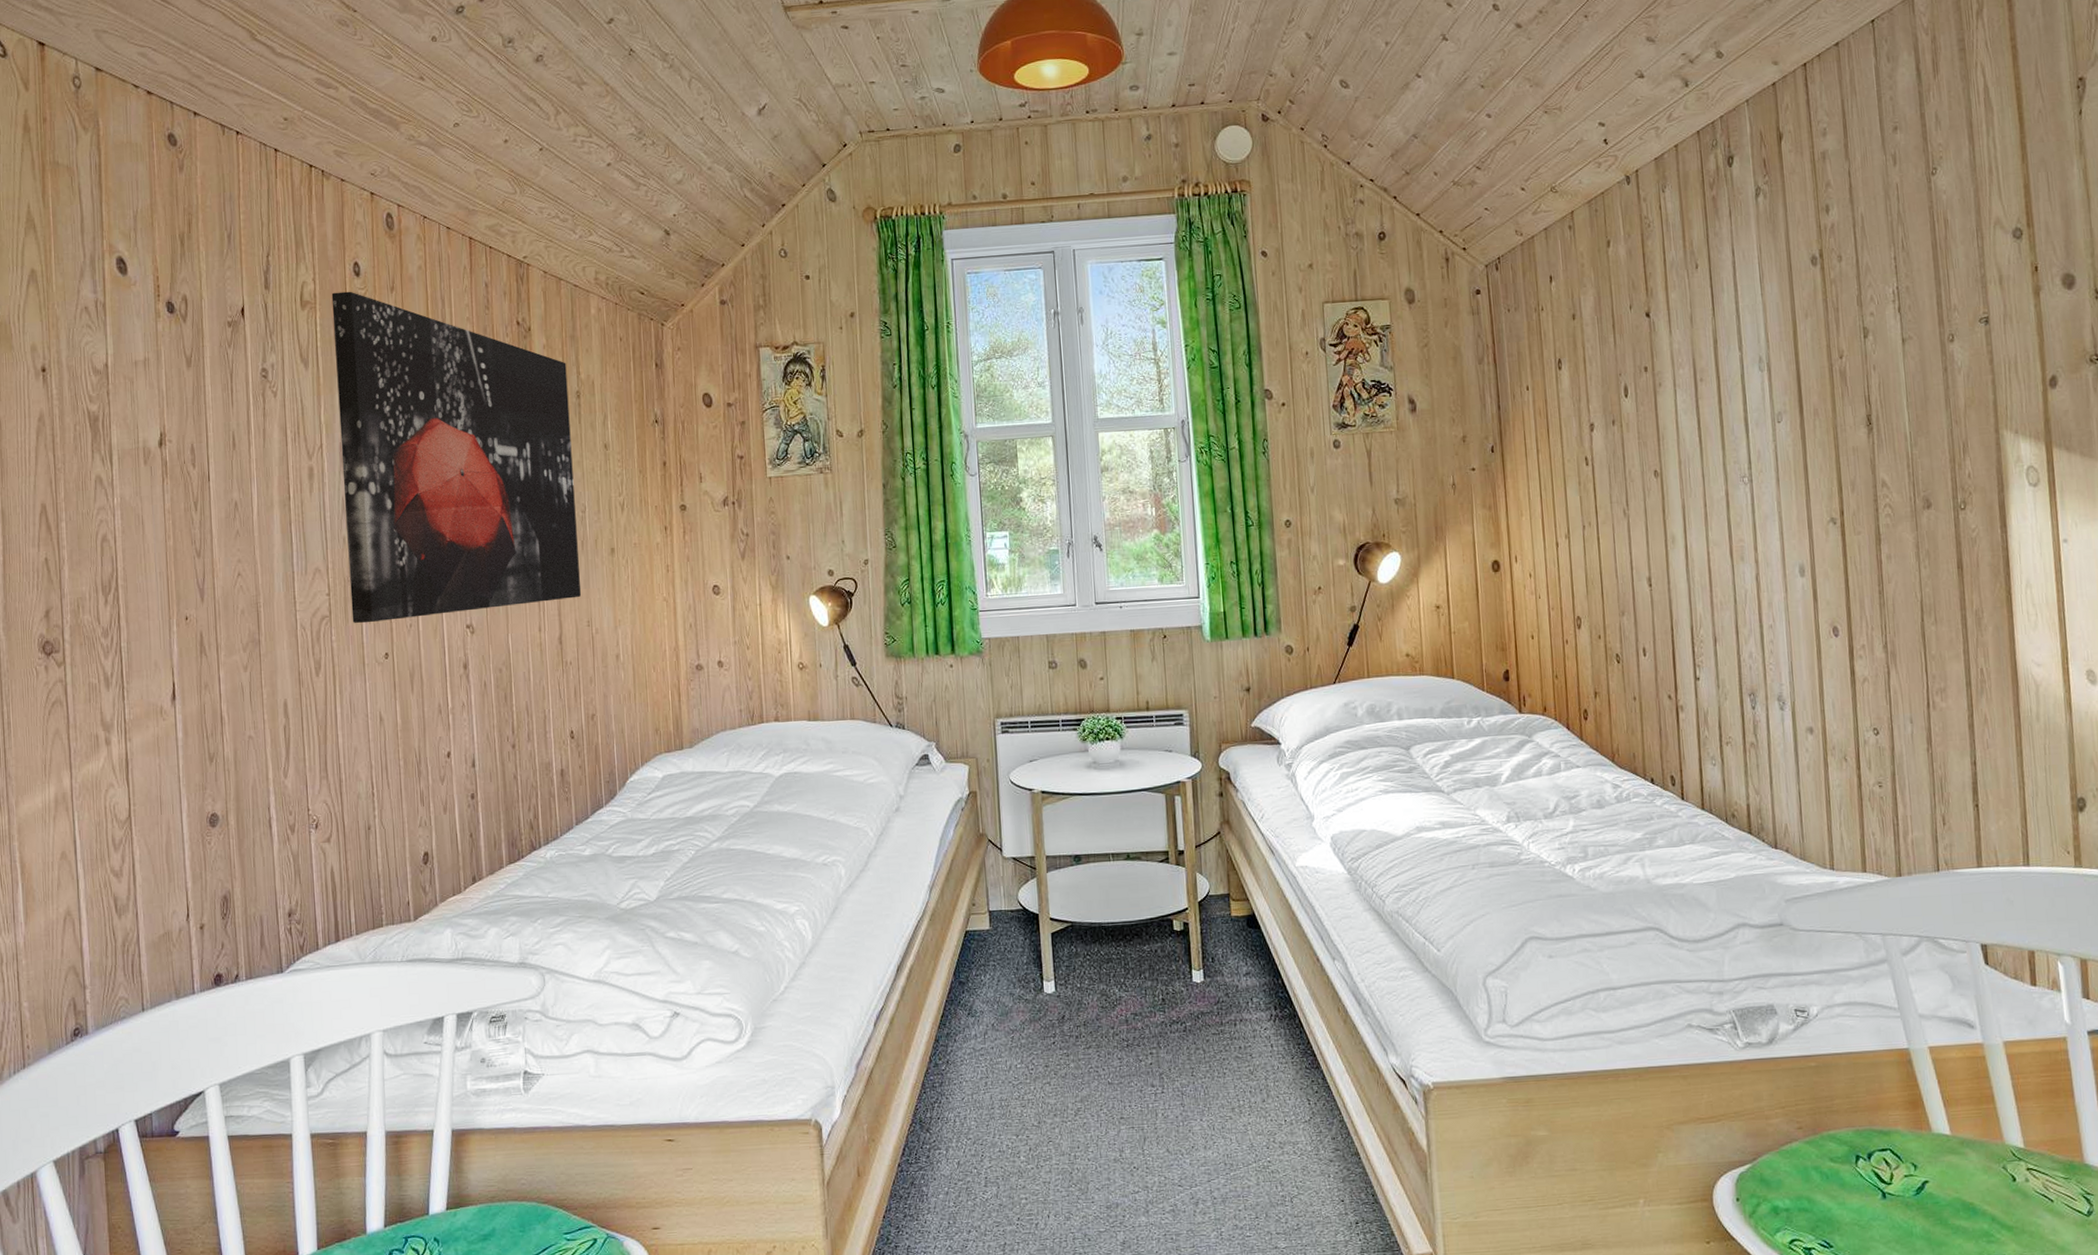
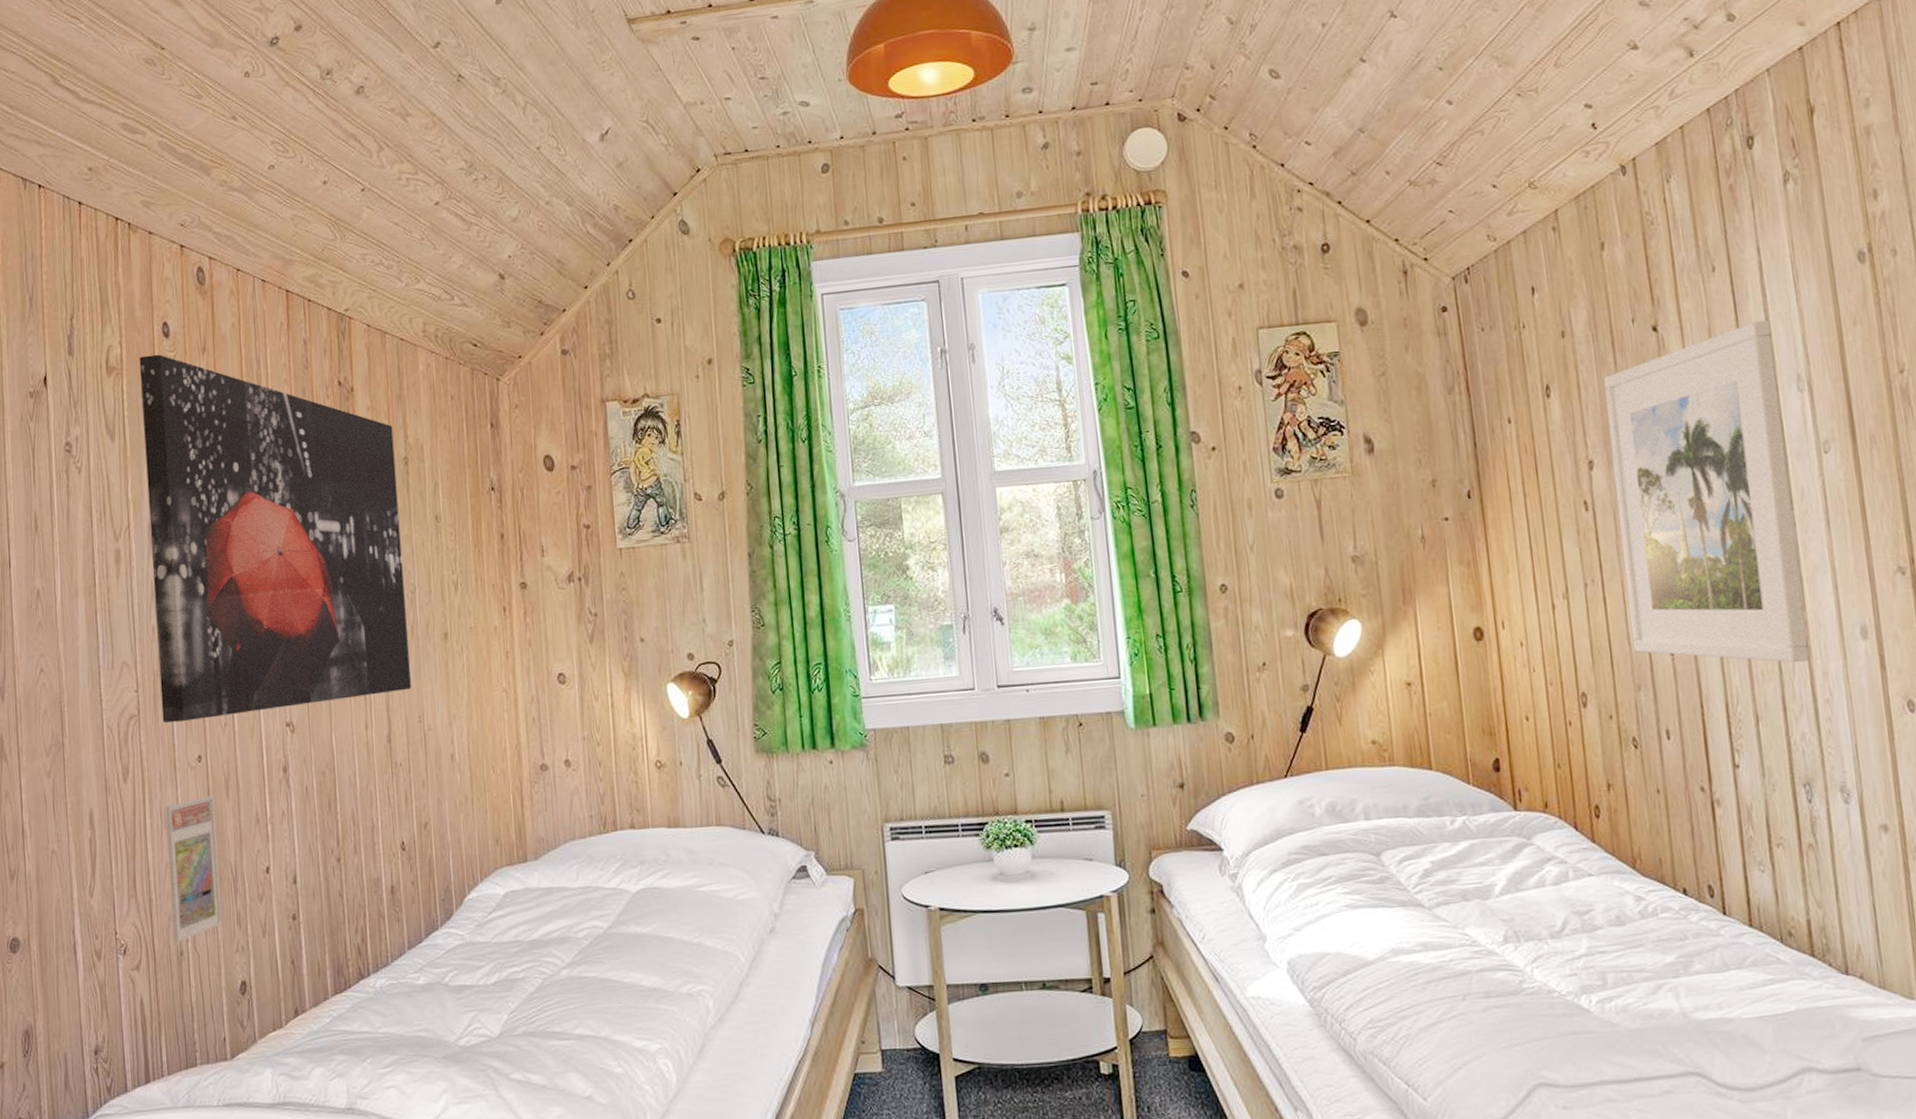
trading card display case: none [354,688,407,818] -> present [165,795,223,942]
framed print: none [1605,310,1759,595] -> present [1603,319,1810,663]

